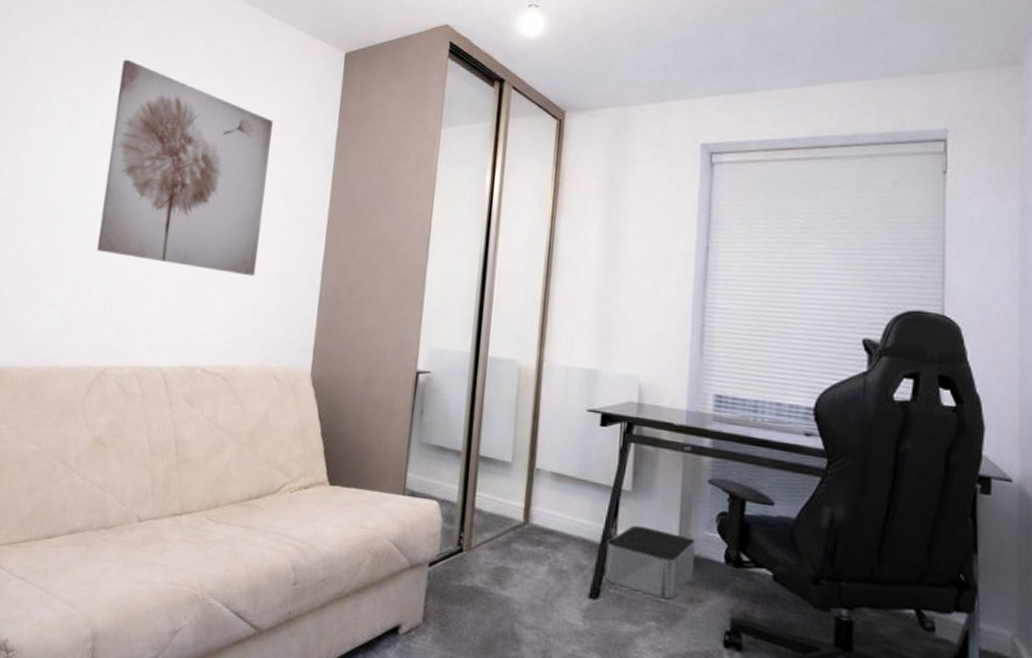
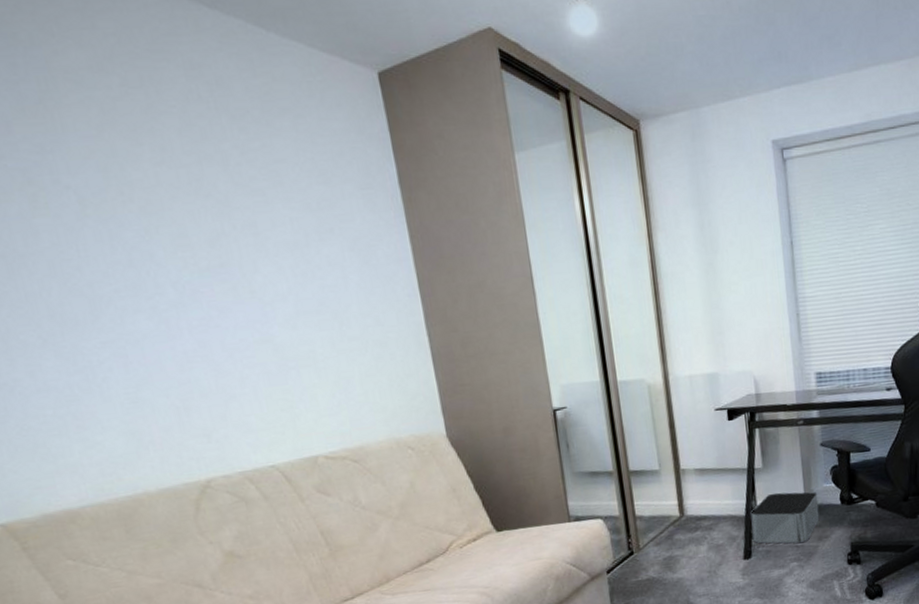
wall art: present [97,59,273,277] -> none [75,105,352,356]

